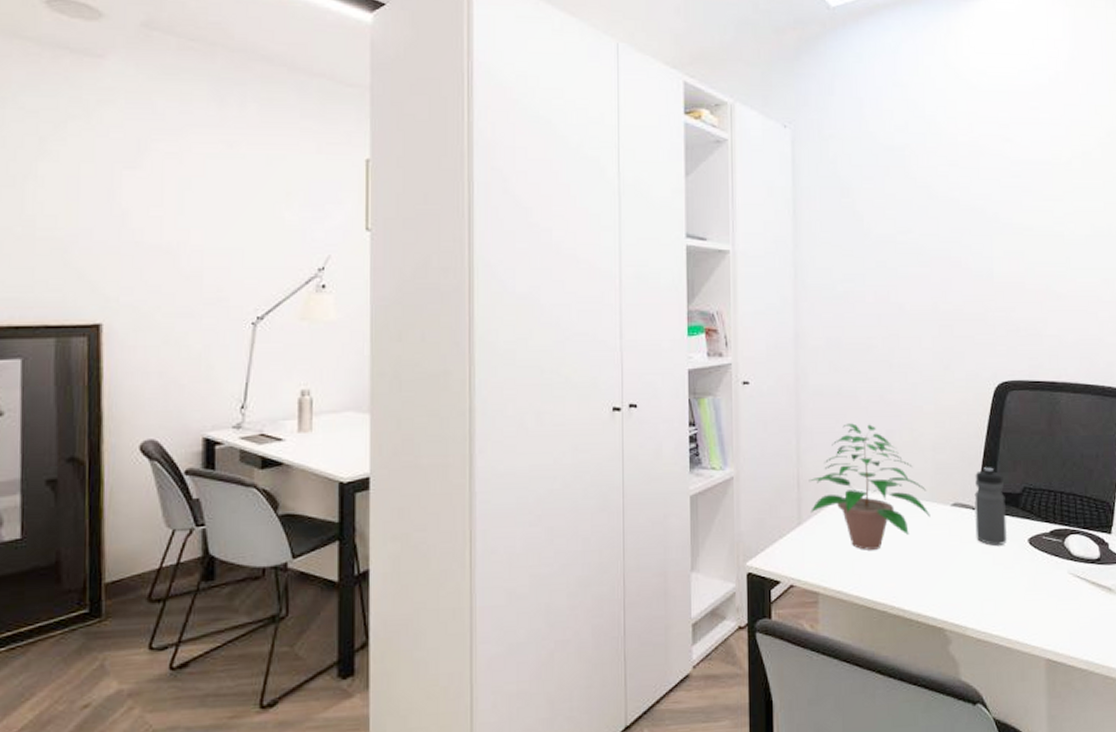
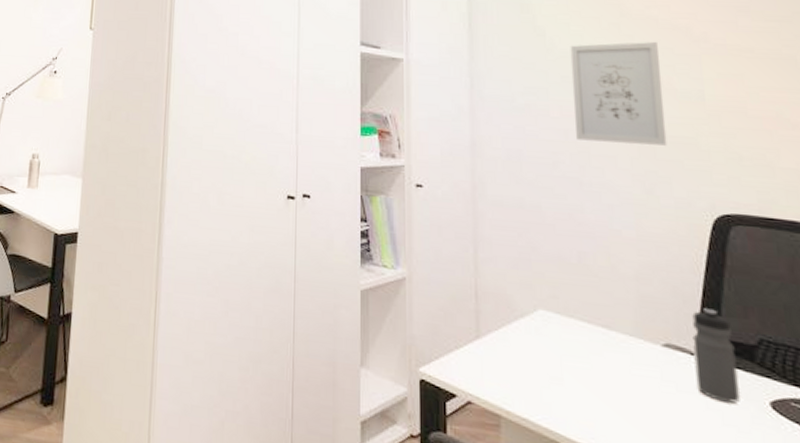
potted plant: present [808,423,930,550] -> none [488,239,636,381]
wall art: none [884,223,962,324] -> present [570,41,667,146]

